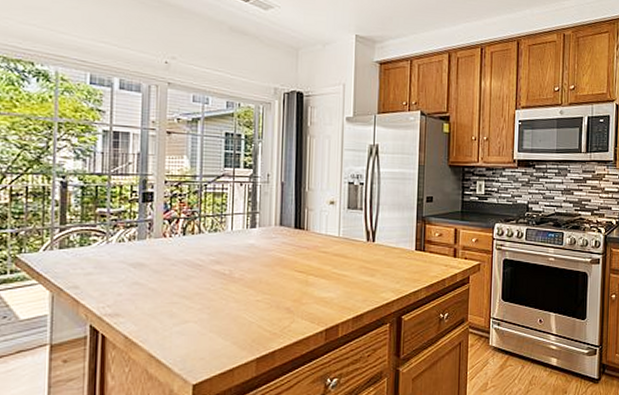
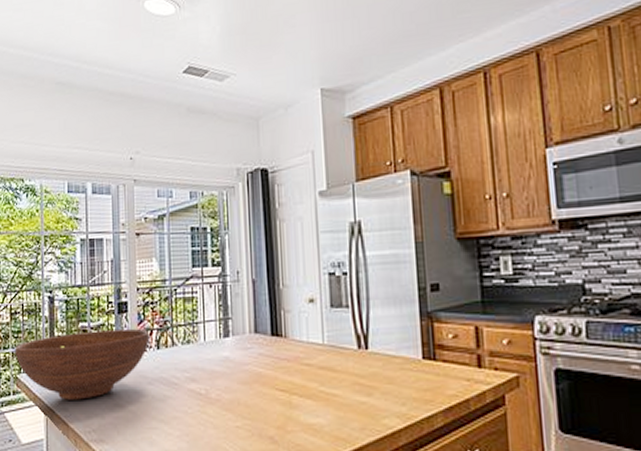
fruit bowl: none [14,216,176,279] -> present [15,329,150,400]

